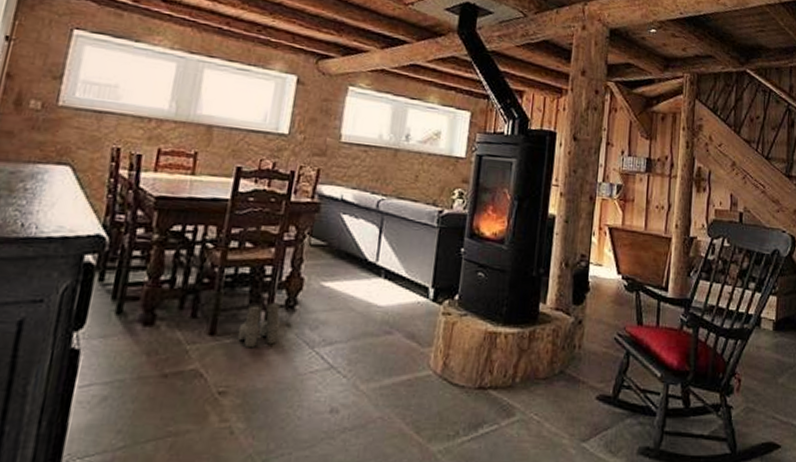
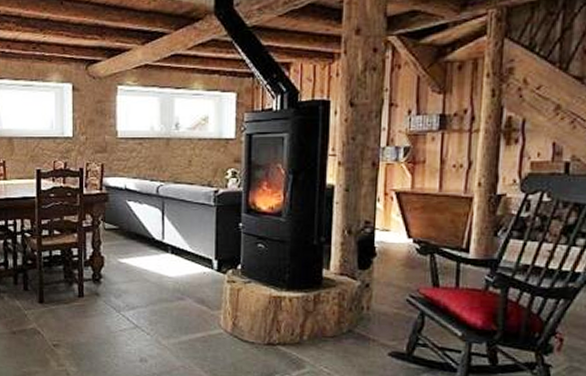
boots: present [237,302,281,349] -> none [60,277,91,313]

